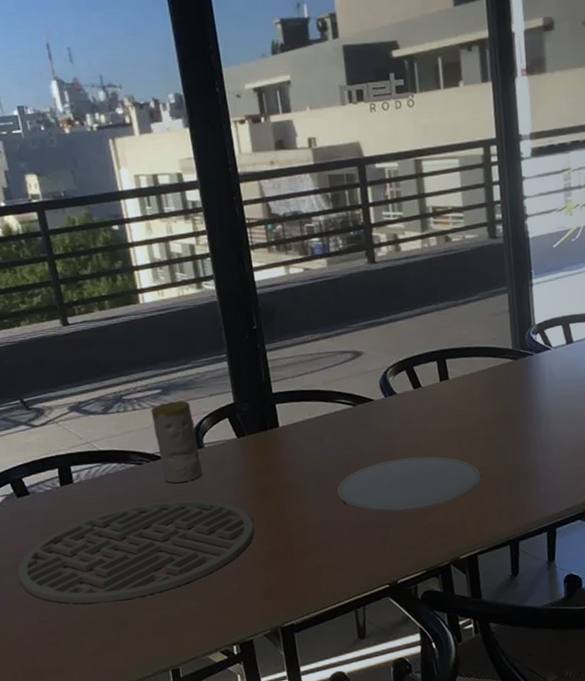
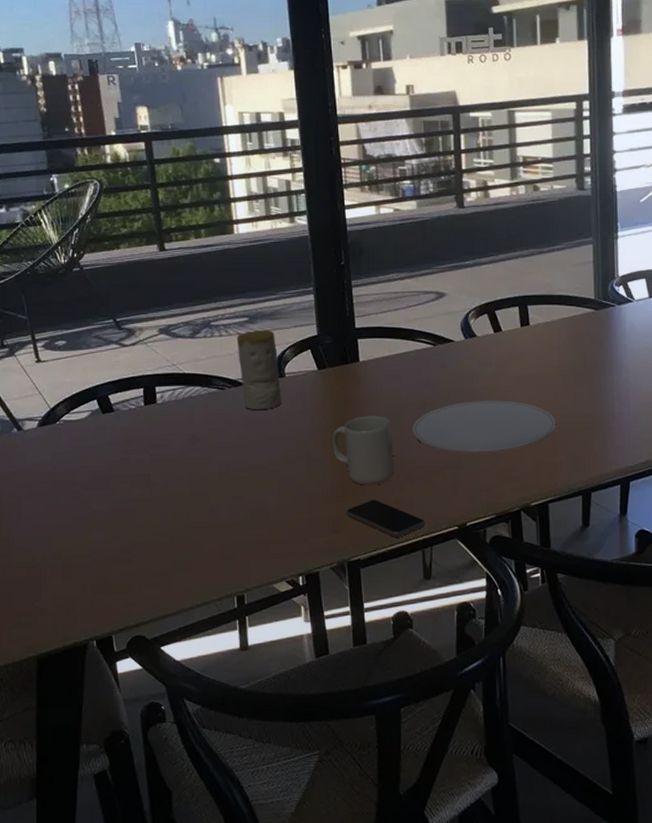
placemat: present [17,499,255,604] -> none [96,426,328,524]
cup: none [257,480,323,551] -> present [333,416,395,486]
mobile phone: none [276,563,357,600] -> present [346,499,426,537]

